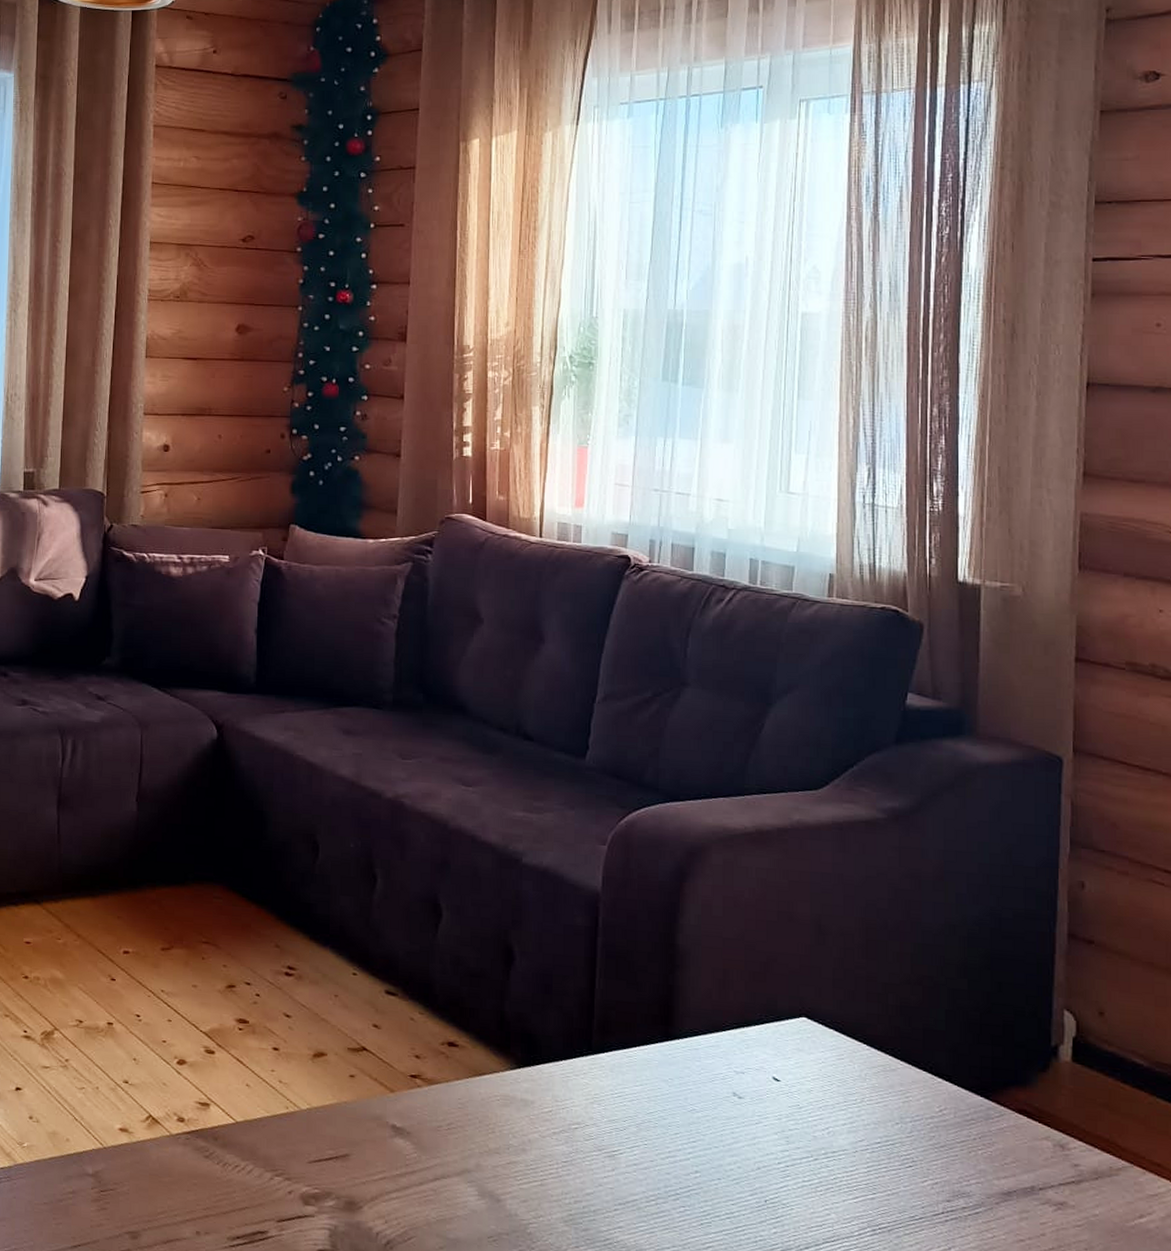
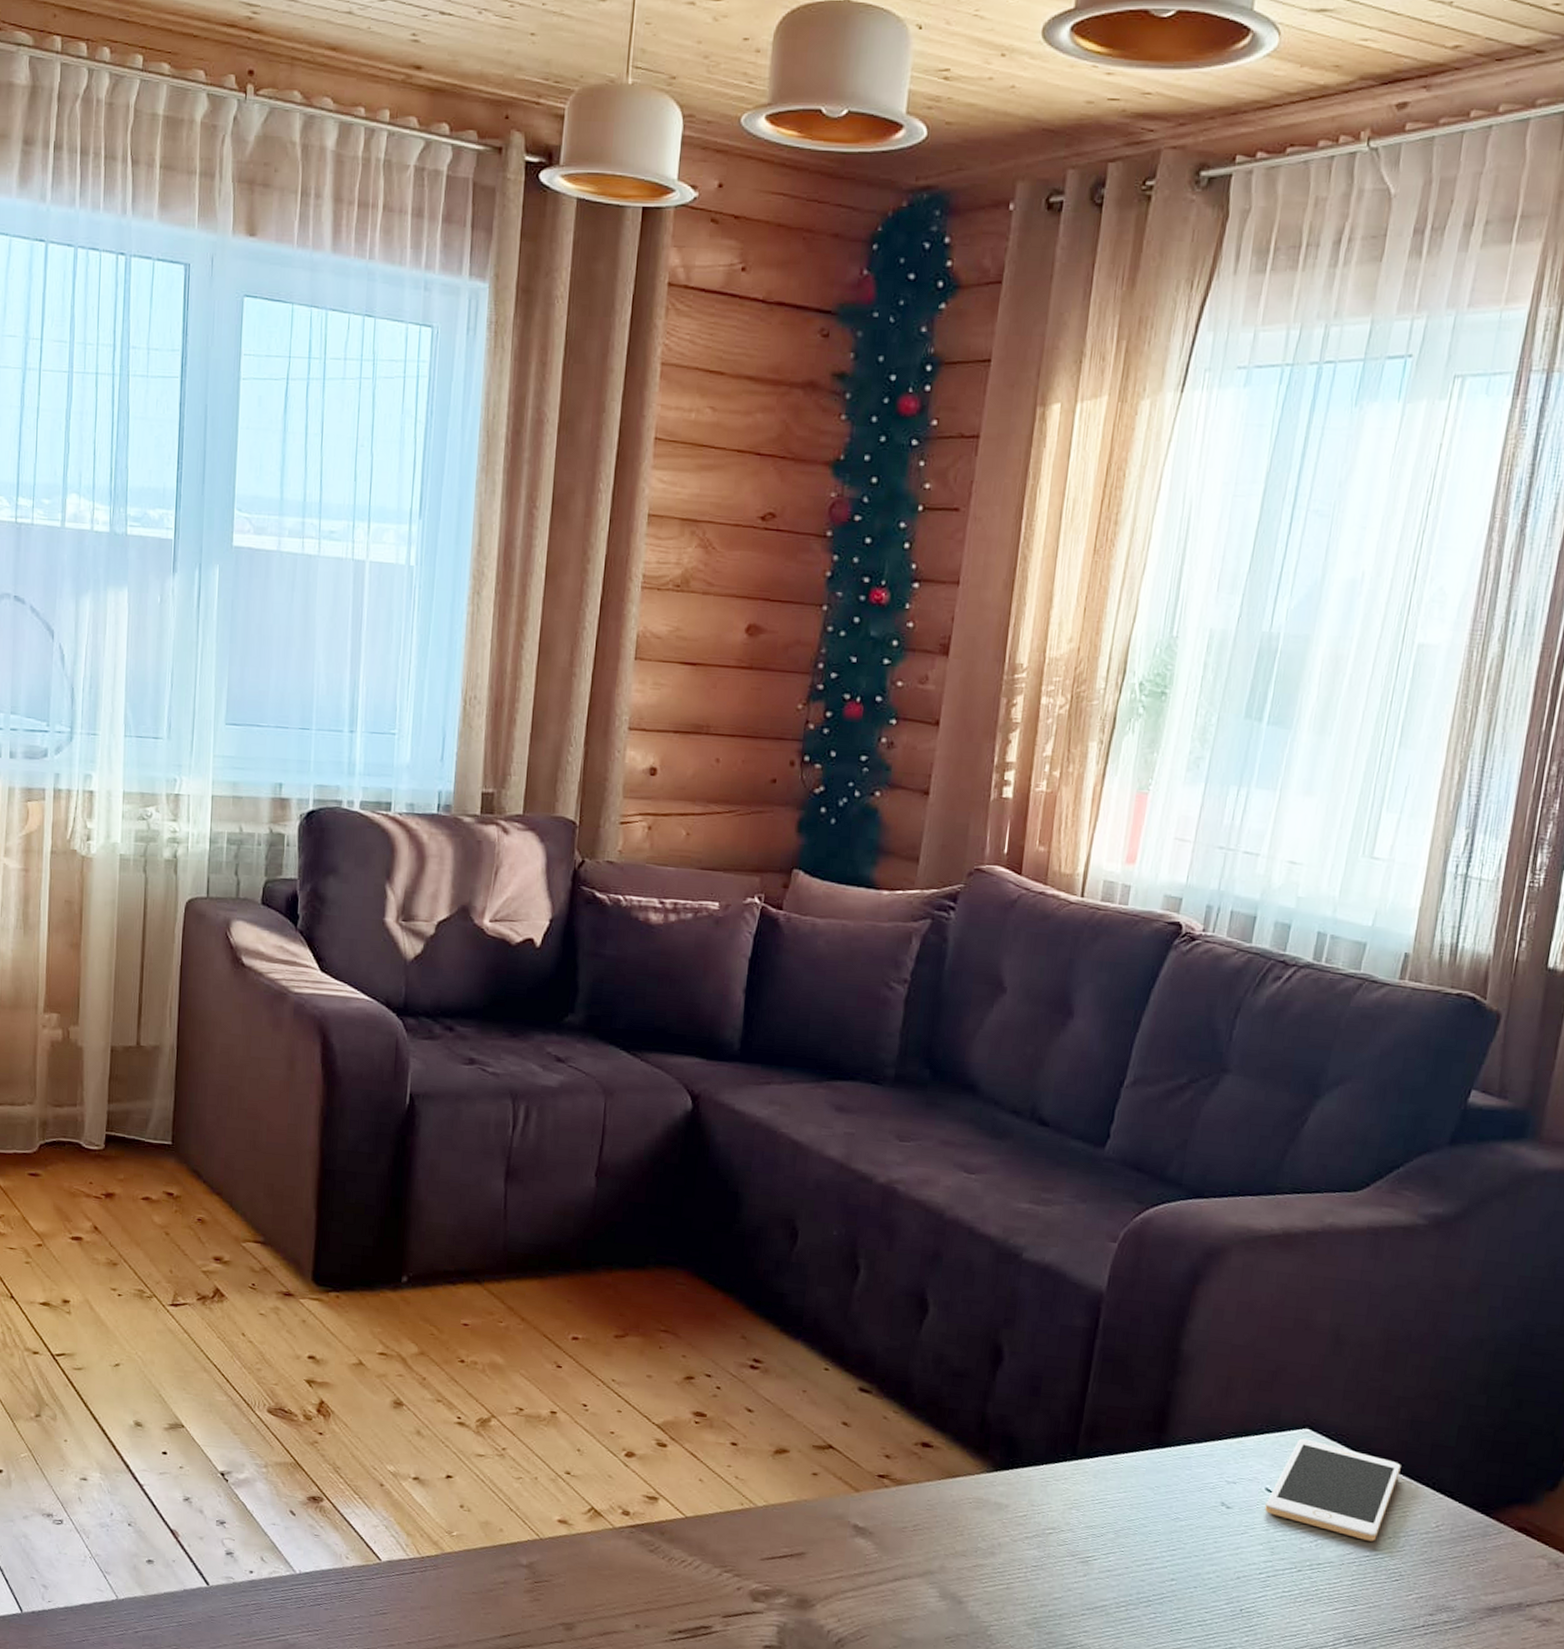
cell phone: none [775,1027,897,1128] -> present [1265,1438,1401,1542]

